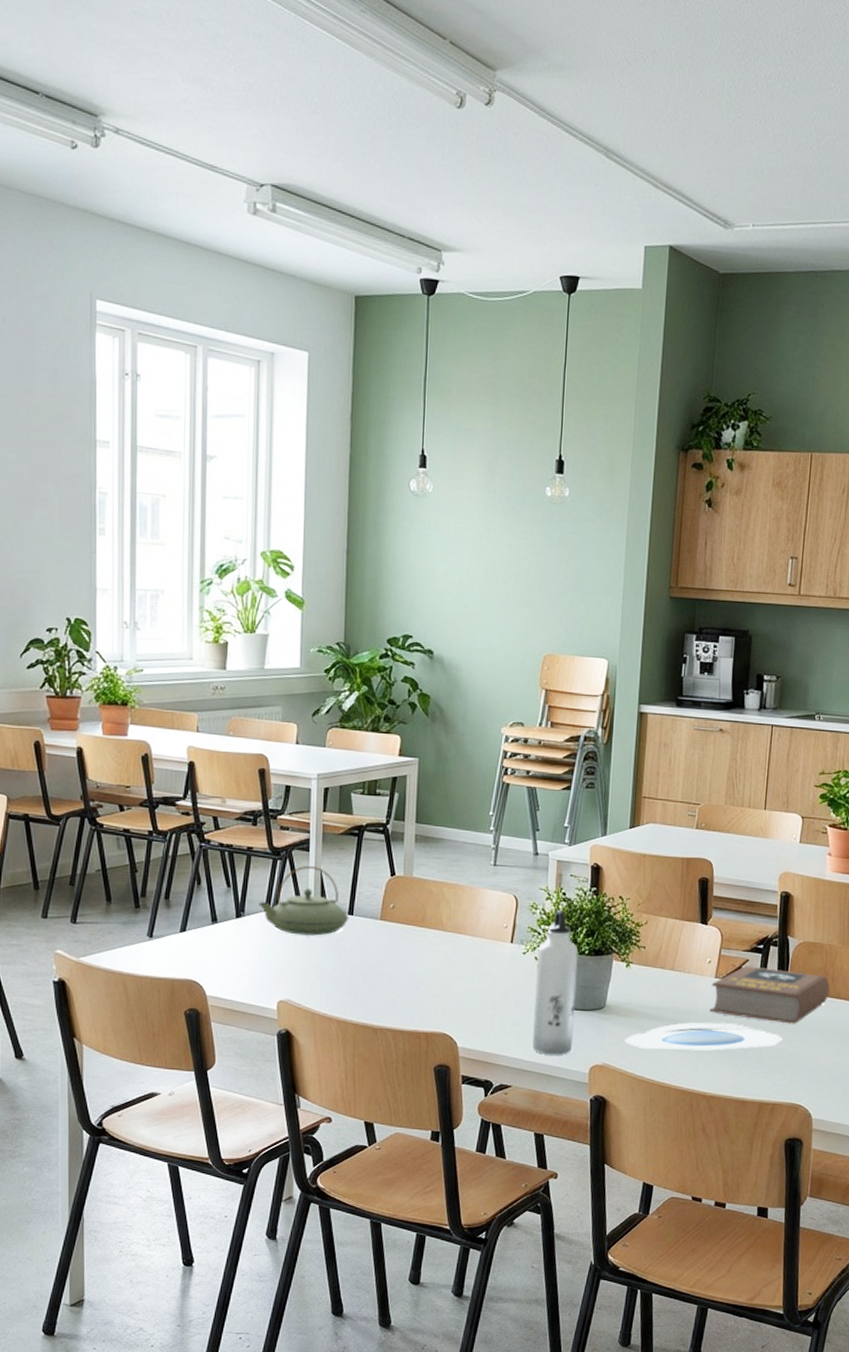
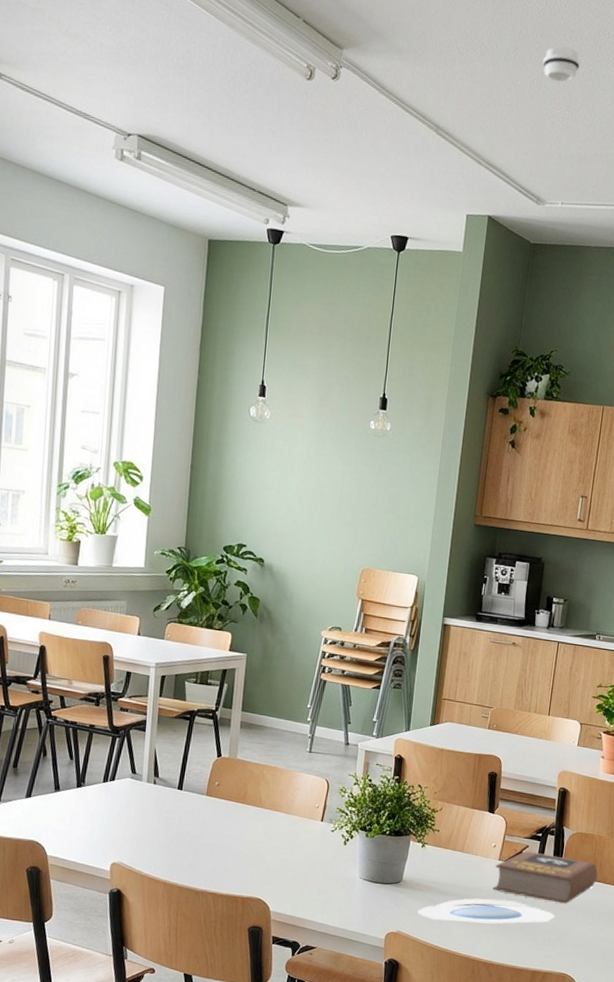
teapot: present [259,866,349,937] -> none [98,744,179,807]
water bottle: present [532,909,578,1055] -> none [336,794,380,922]
smoke detector: none [723,47,767,88] -> present [542,46,580,83]

